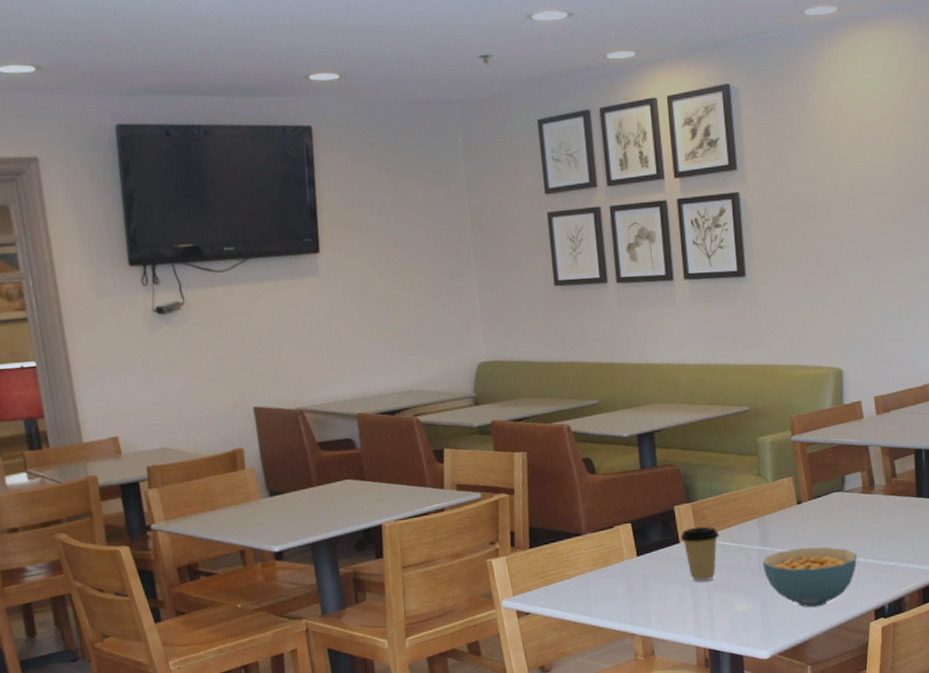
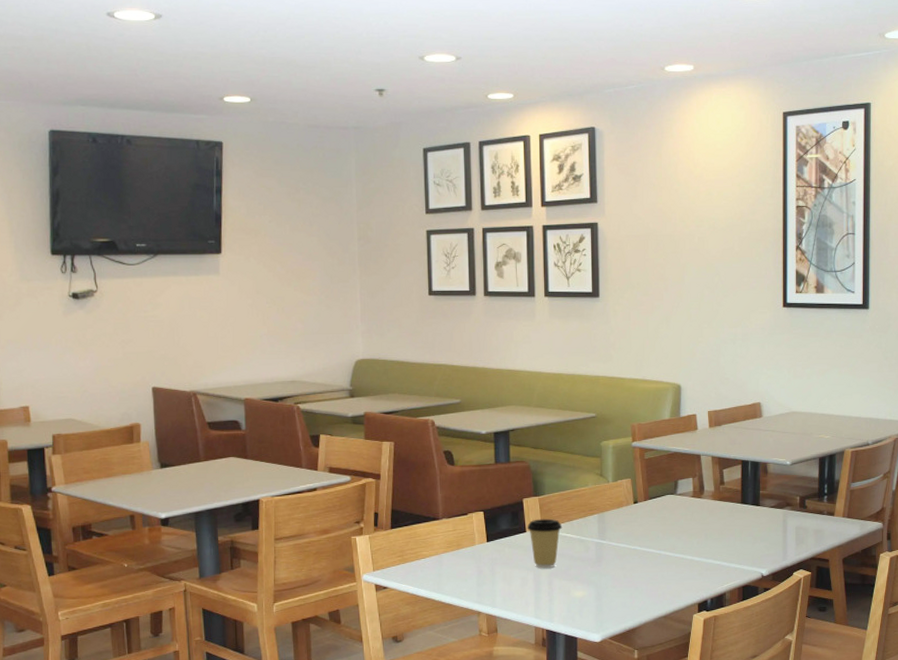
cereal bowl: present [762,547,857,608] -> none [599,543,685,598]

